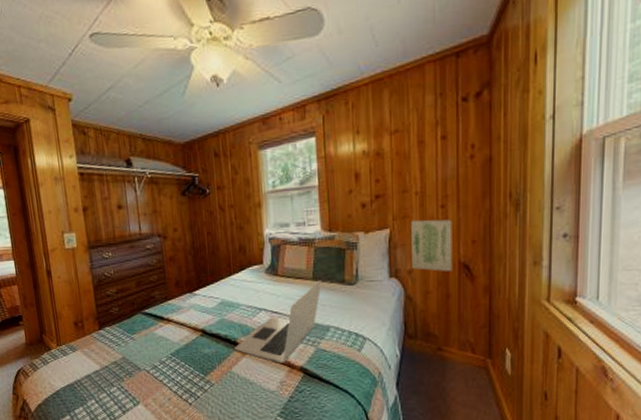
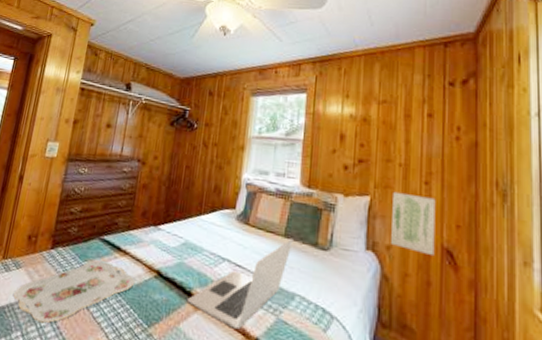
serving tray: none [78,331,184,390] -> present [14,261,135,323]

